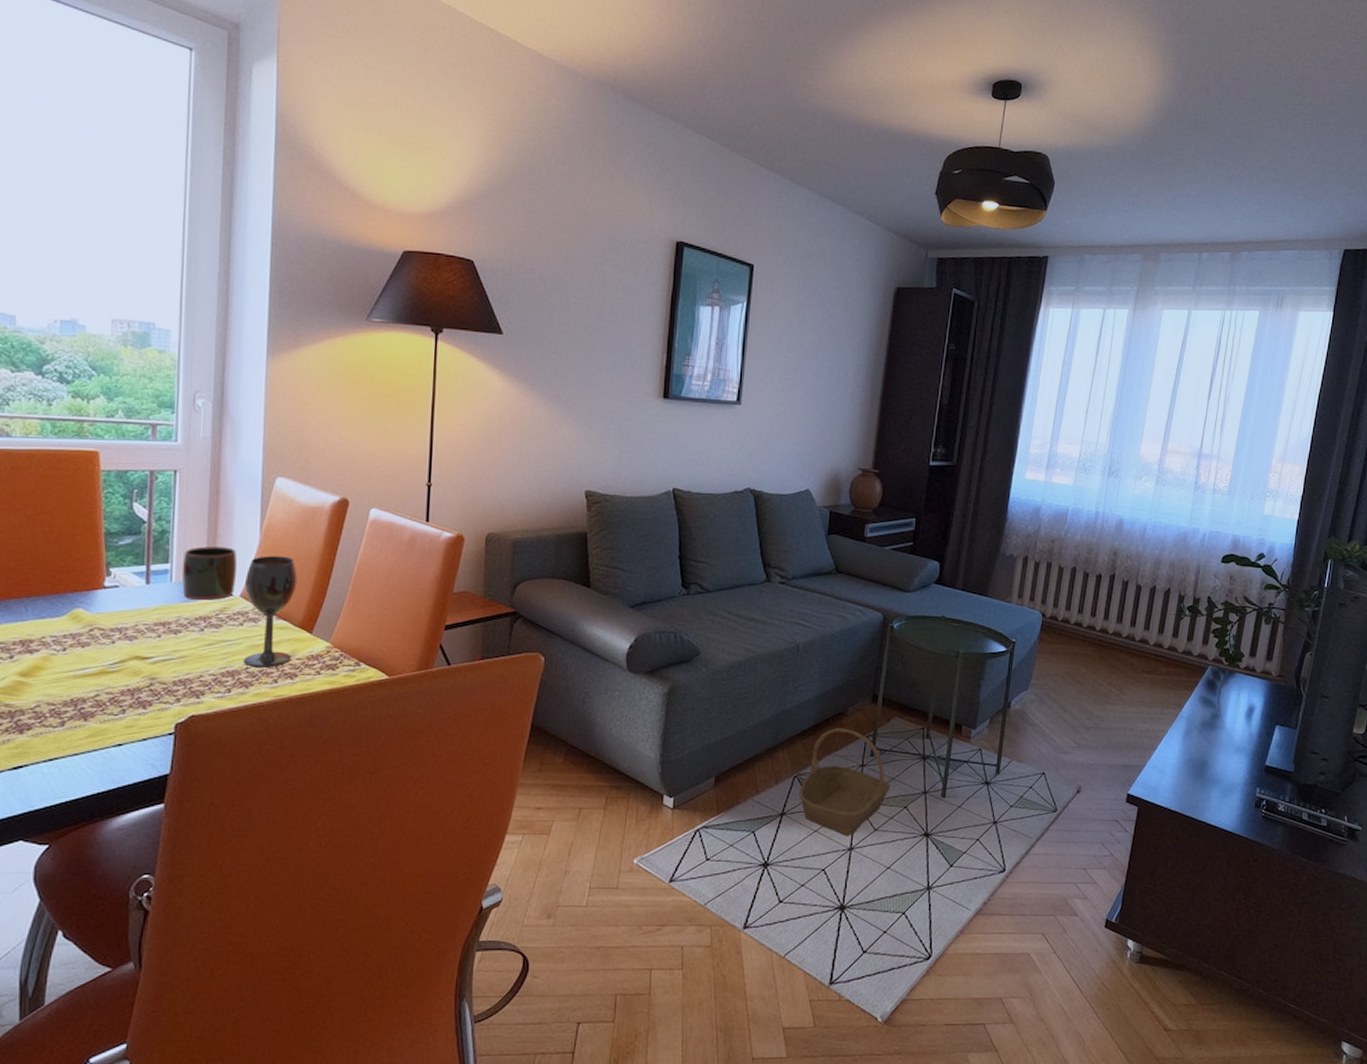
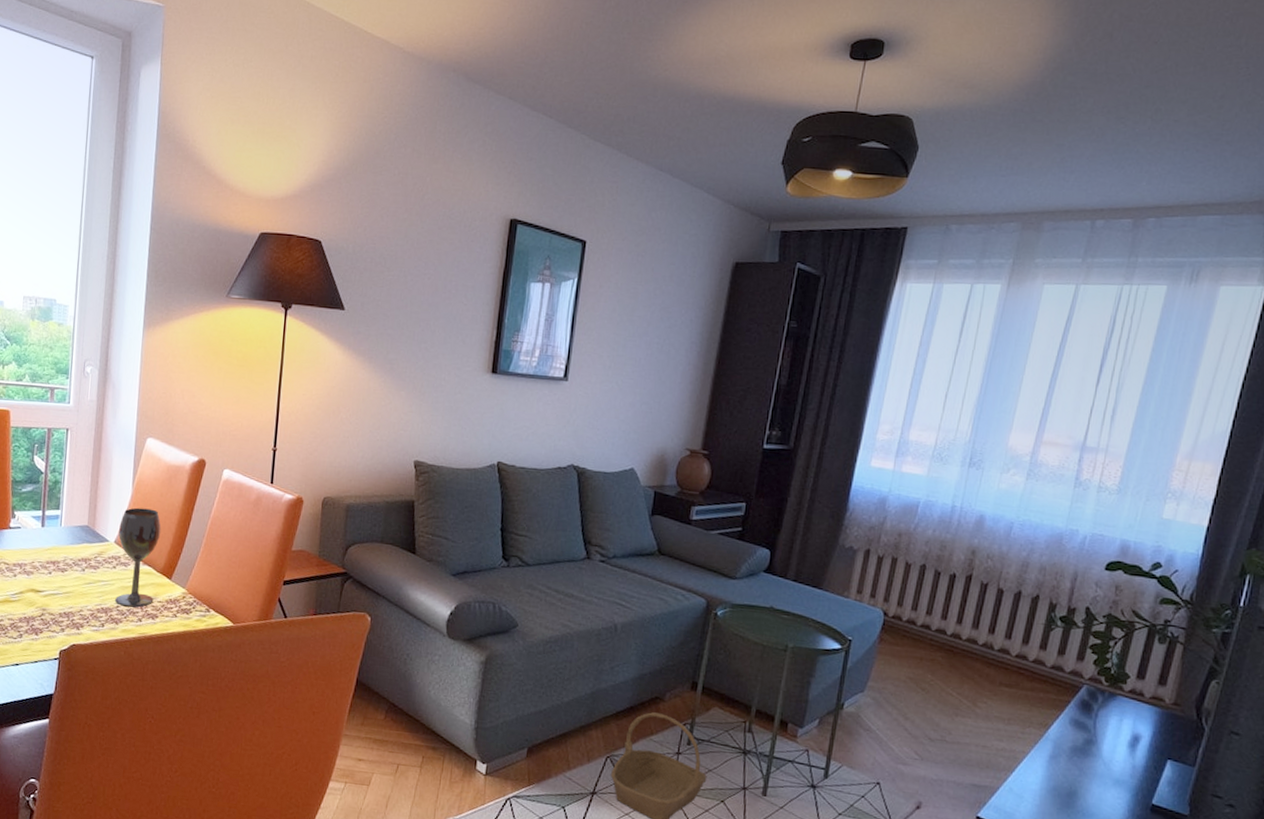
mug: present [181,546,238,600] -> none [69,496,113,544]

